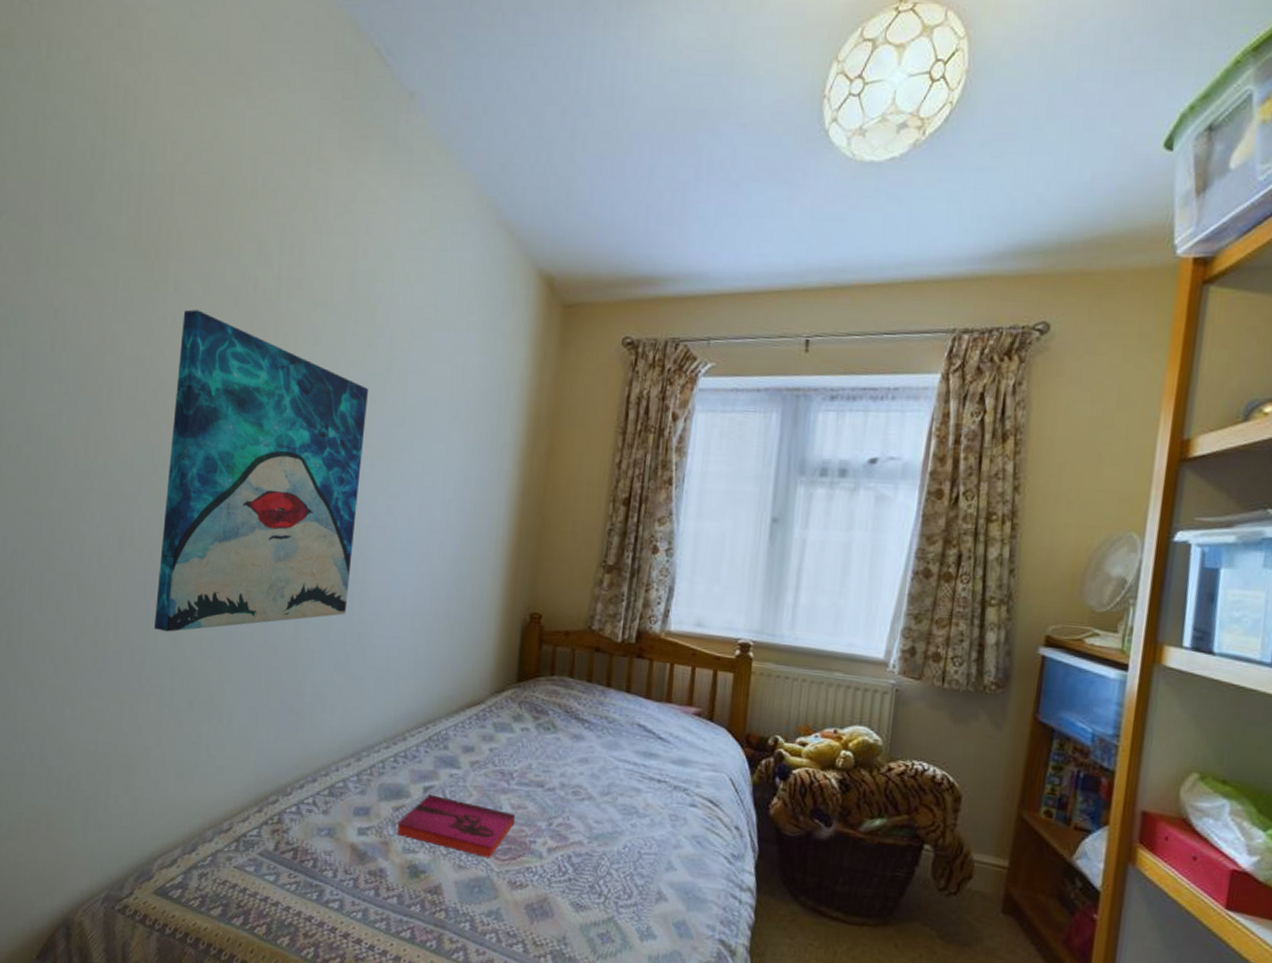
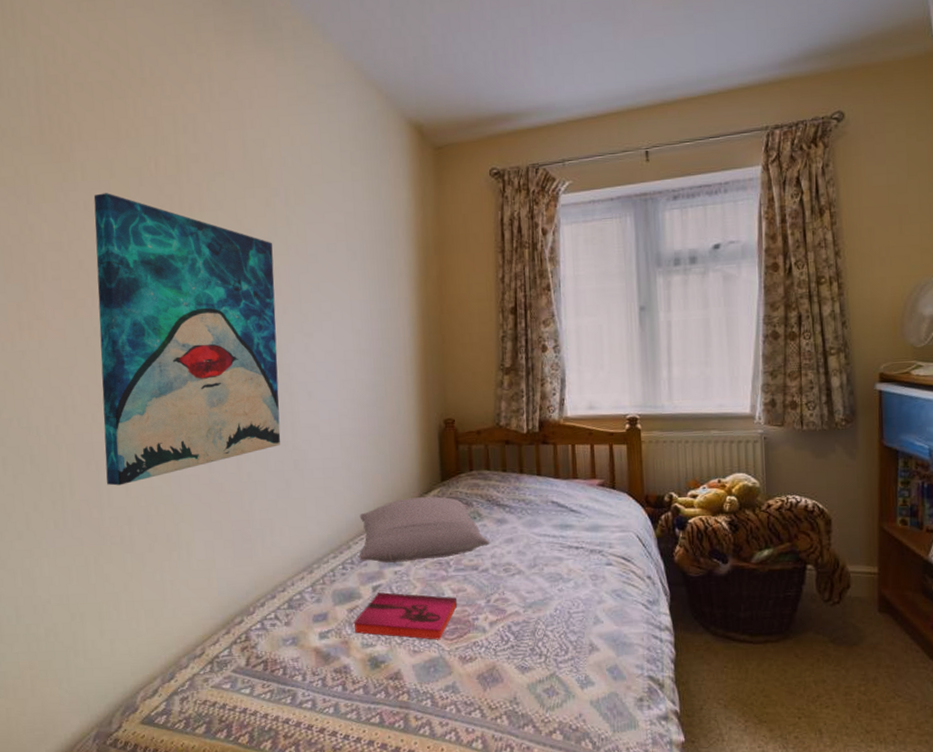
pillow: none [413,694,562,768] -> present [358,496,490,564]

